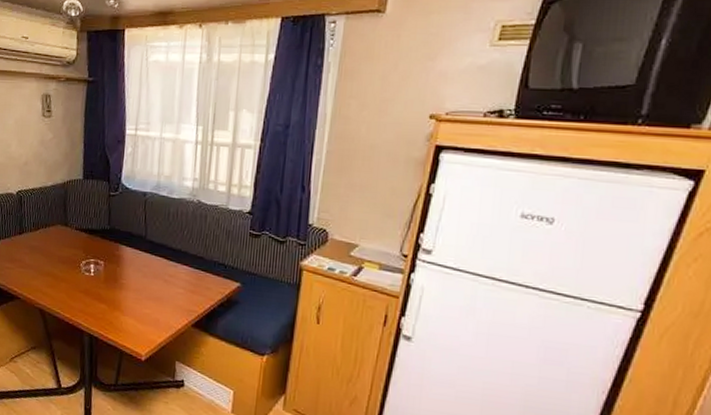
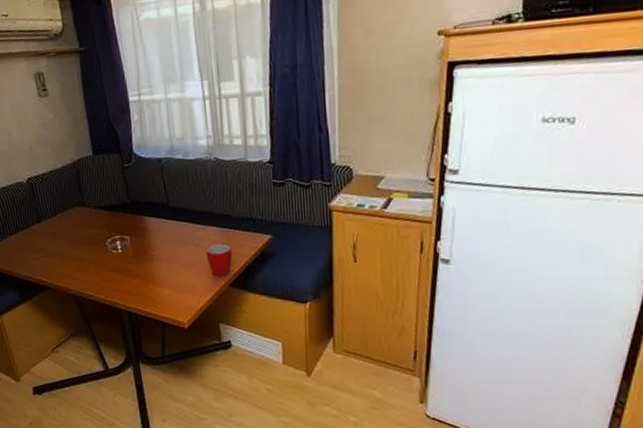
mug: none [173,282,200,315] -> present [206,242,233,276]

